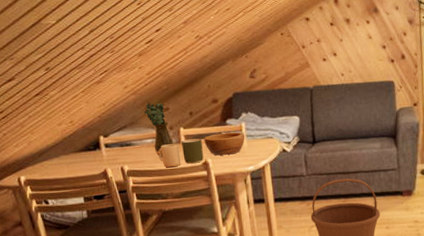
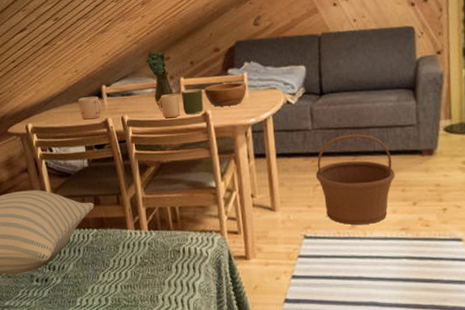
mug: none [74,146,101,171] -> present [78,95,102,120]

